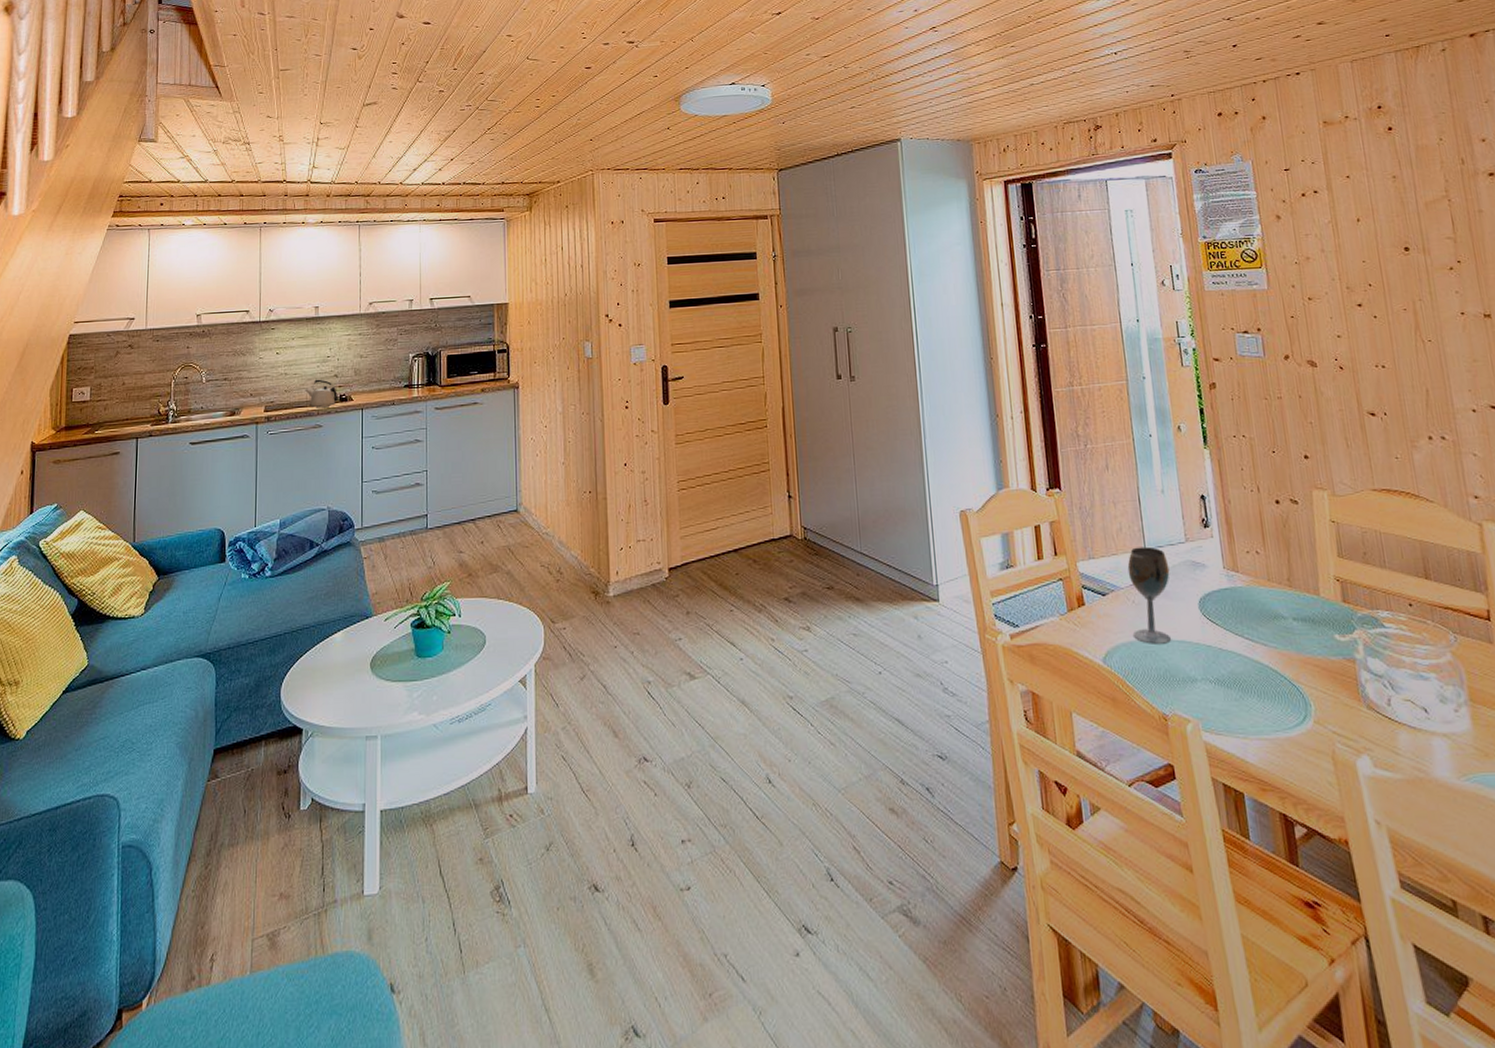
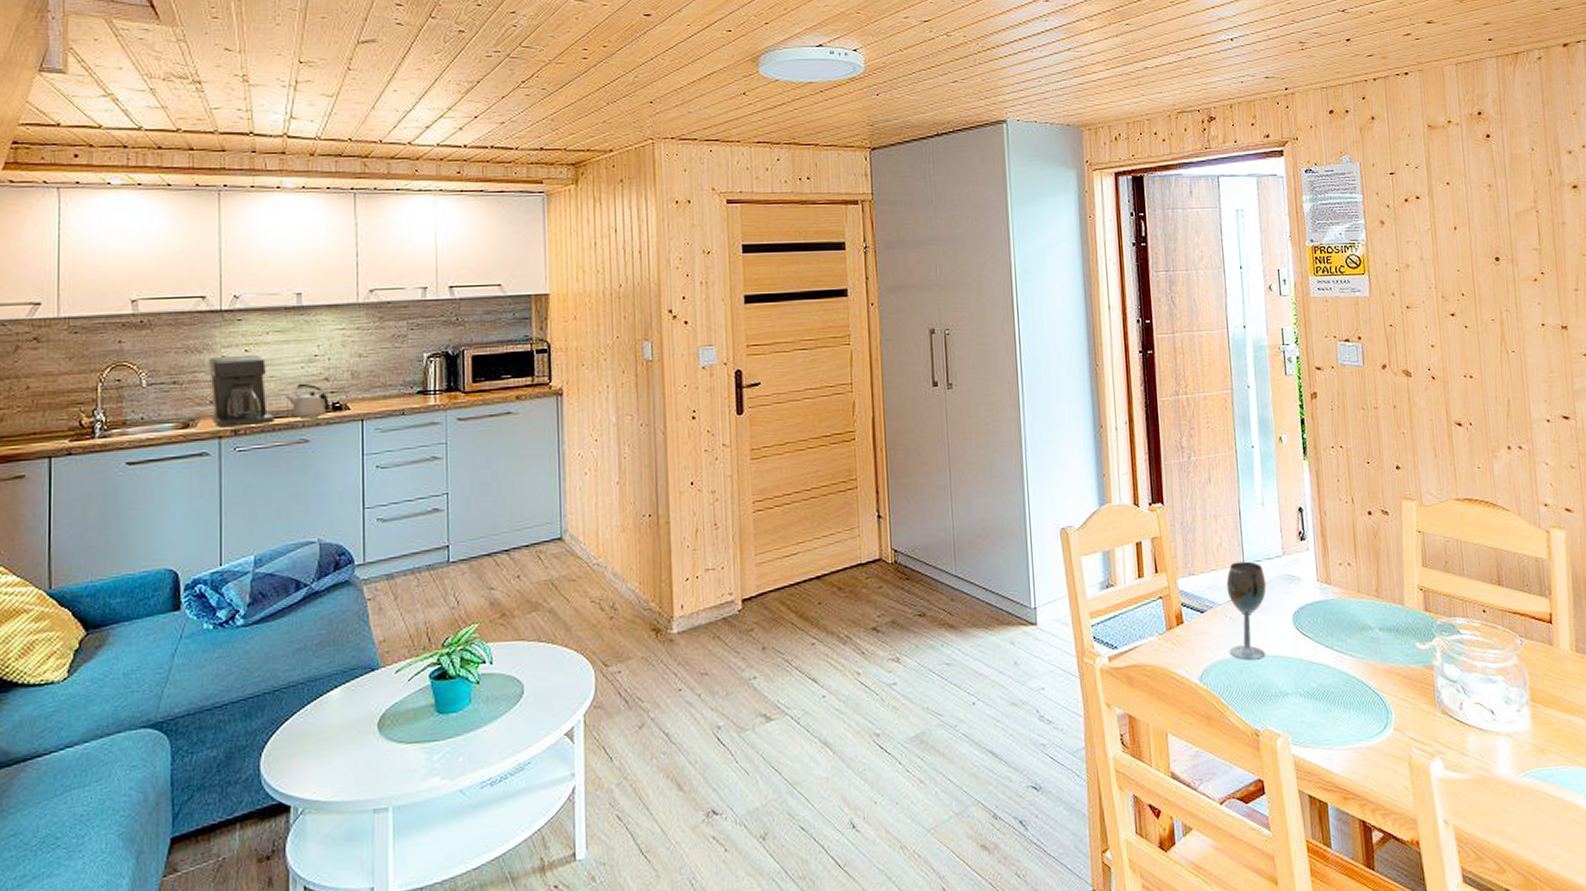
coffee maker: none [250,356,297,415] -> present [209,354,275,428]

